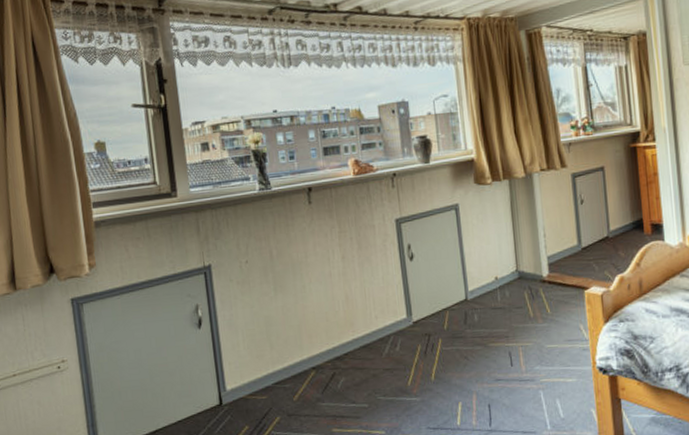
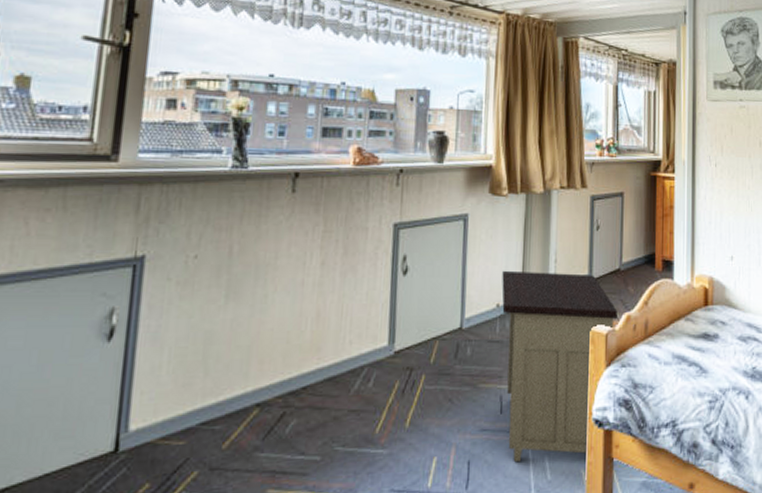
nightstand: none [496,244,611,405] -> present [501,270,617,463]

